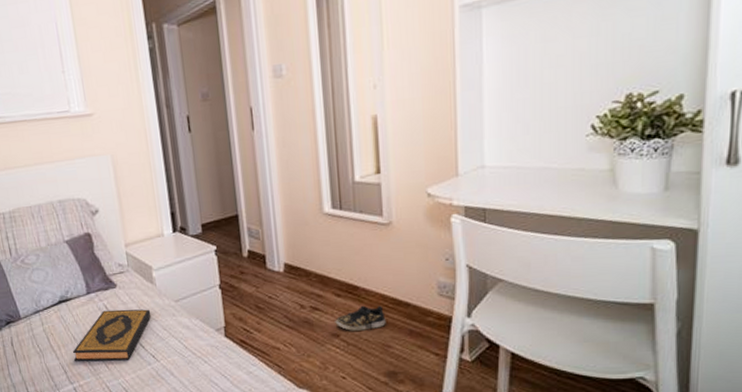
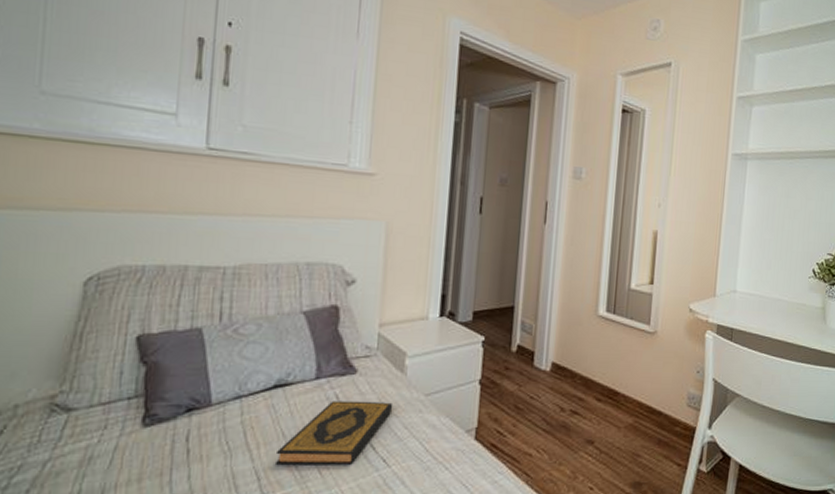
shoe: present [335,305,386,332] -> none [591,412,639,439]

